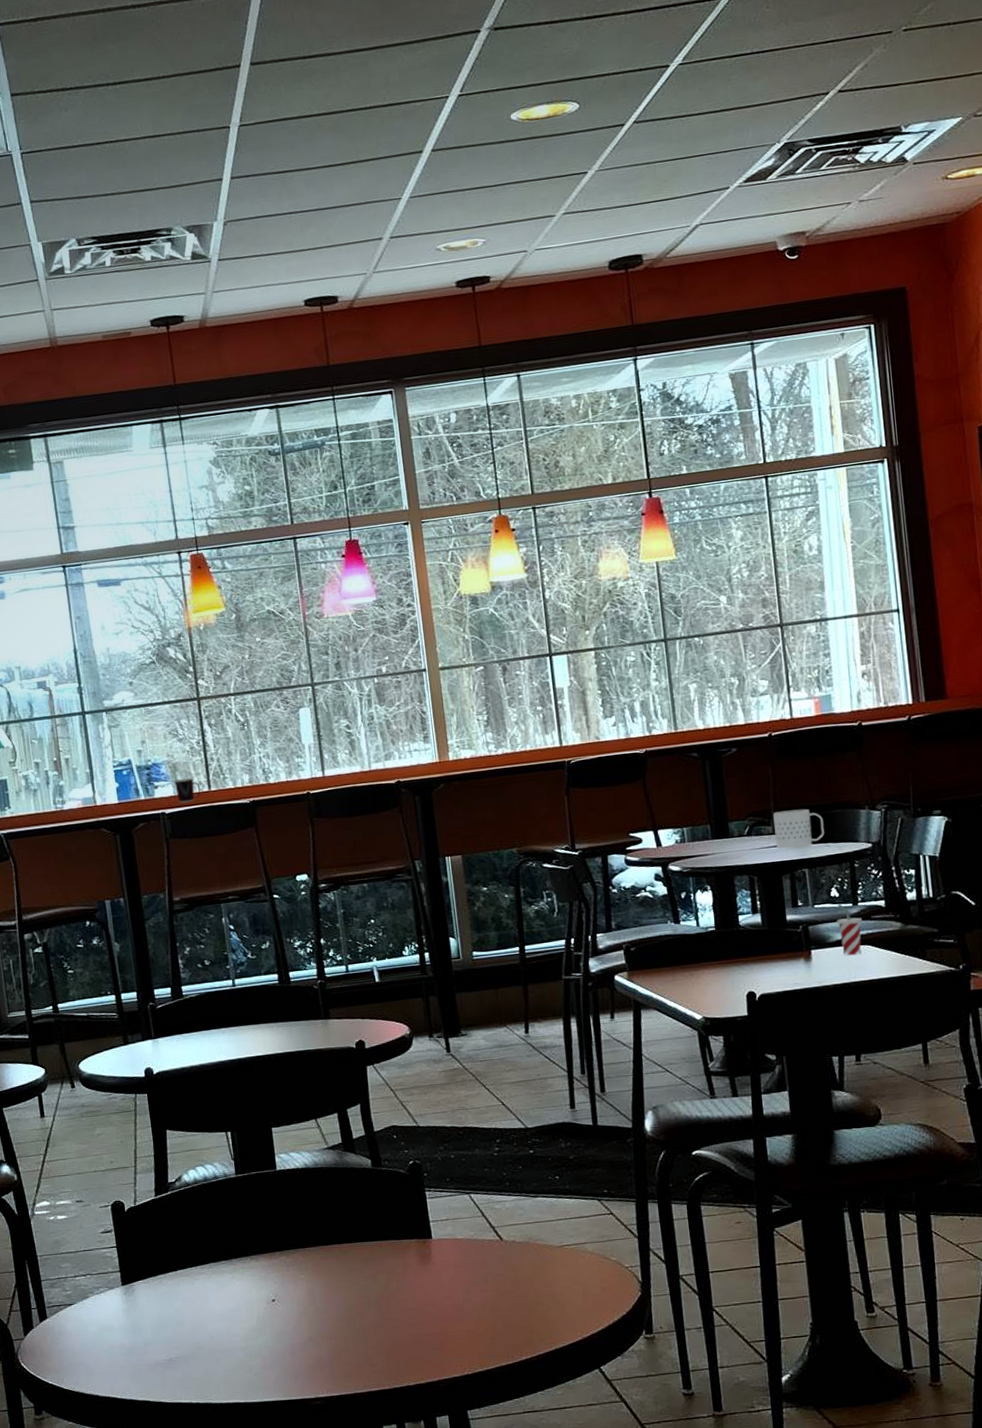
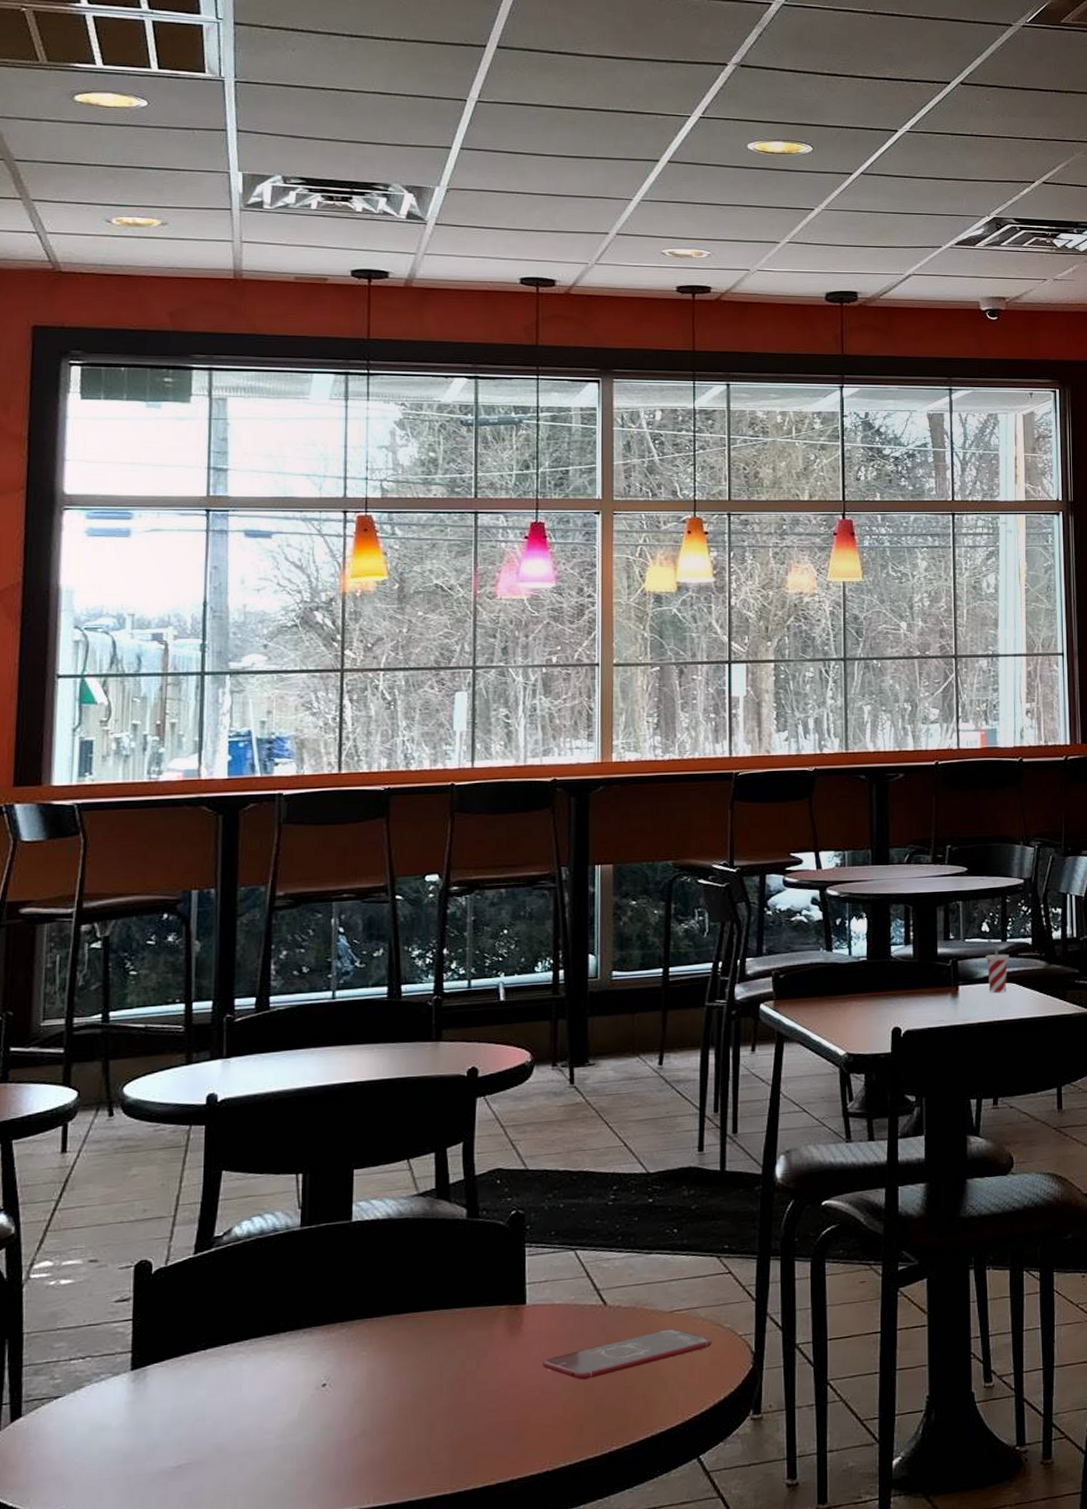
mug: present [174,777,201,804] -> none [299,756,329,785]
smartphone: none [453,1260,602,1302] -> present [543,1328,712,1380]
mug: present [773,808,825,849] -> none [933,840,980,880]

